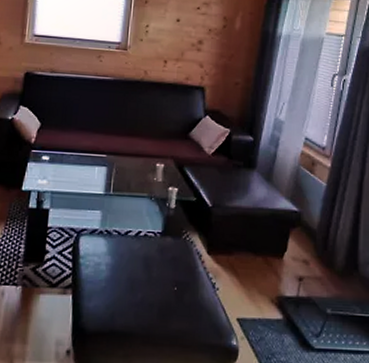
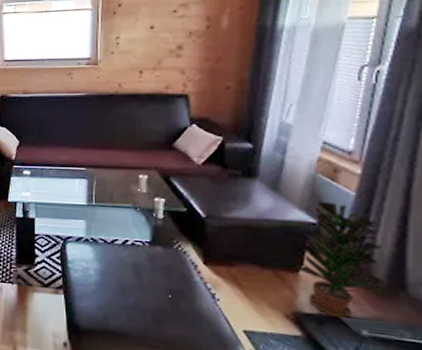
potted plant: none [281,190,344,298] -> present [296,201,385,318]

